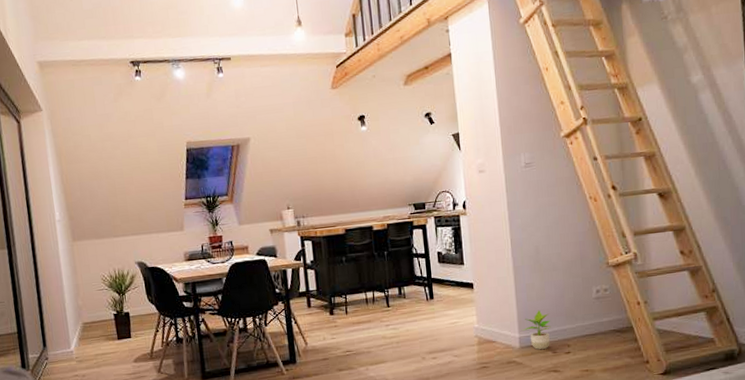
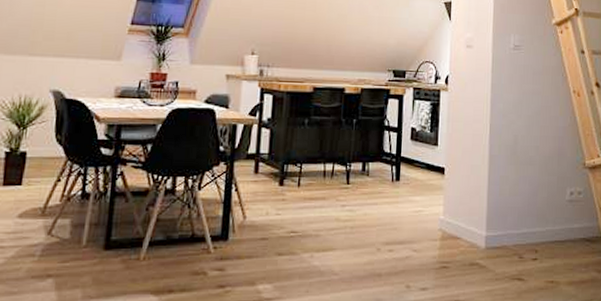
potted plant: present [522,310,551,350] -> none [490,207,521,253]

